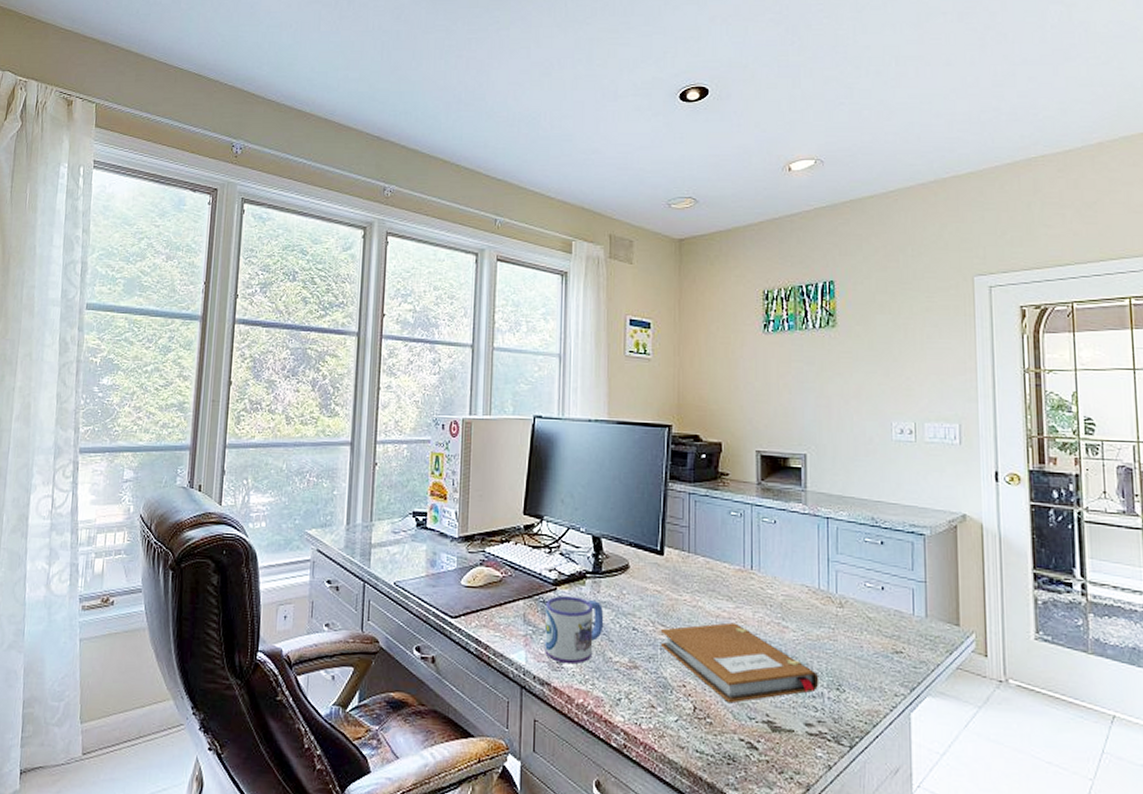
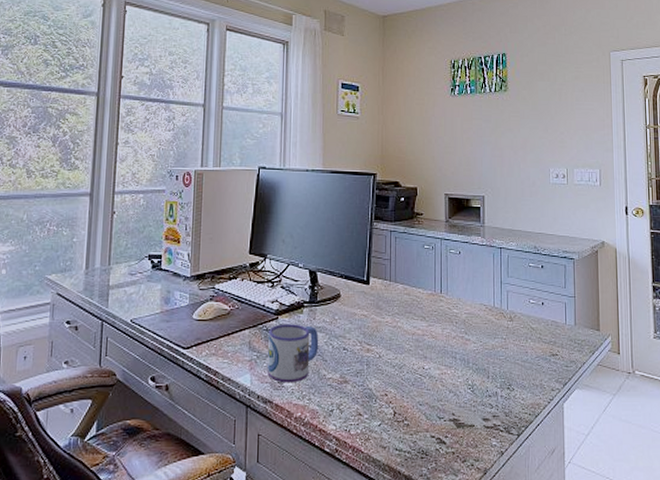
notebook: present [660,622,819,704] -> none [366,339,494,407]

